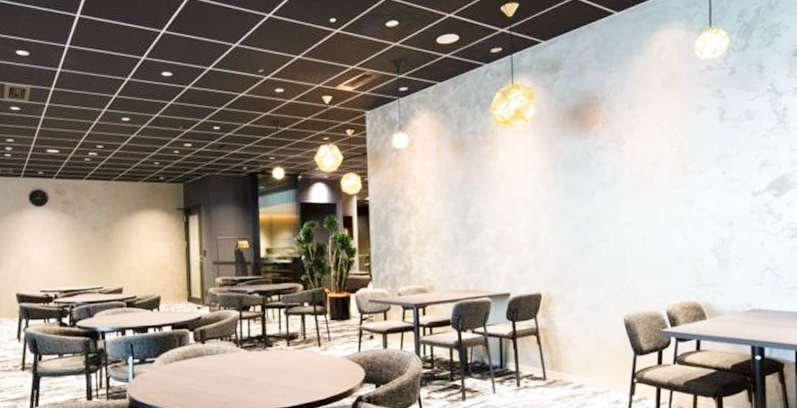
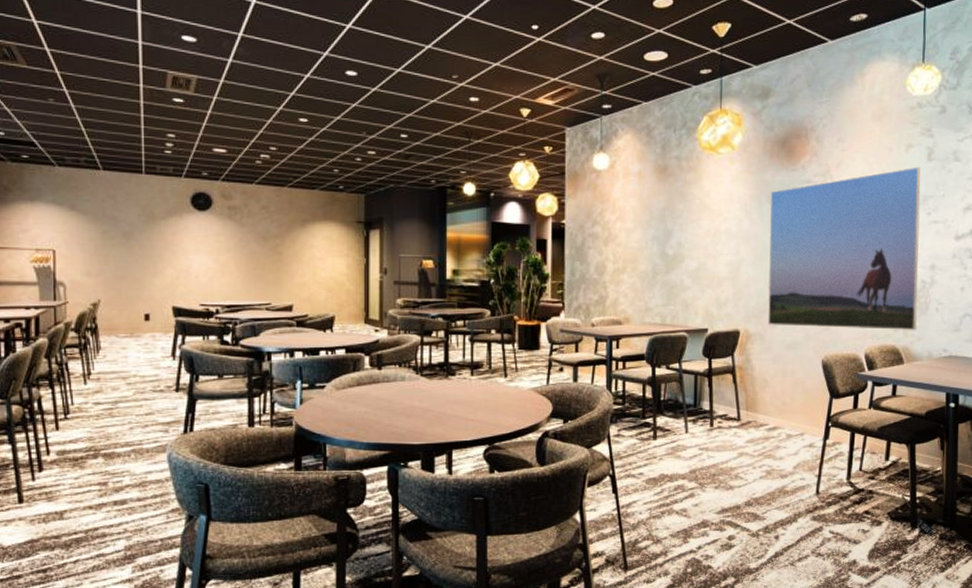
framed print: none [565,127,717,288] -> present [768,166,921,330]

